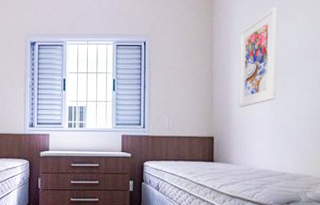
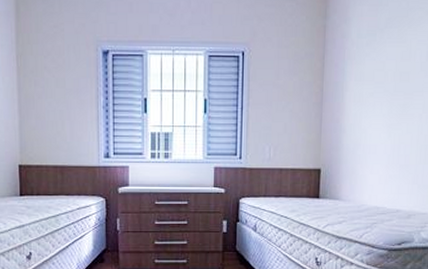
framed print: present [239,7,278,107] -> none [352,8,405,134]

